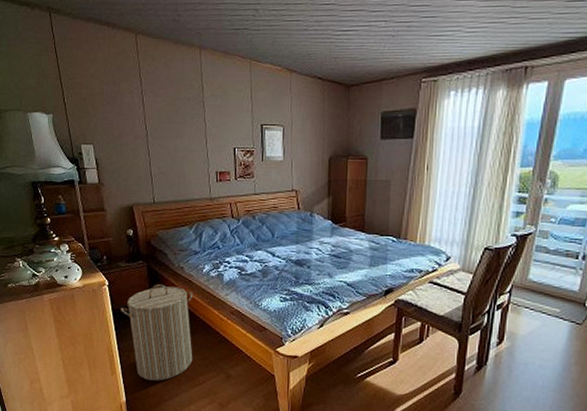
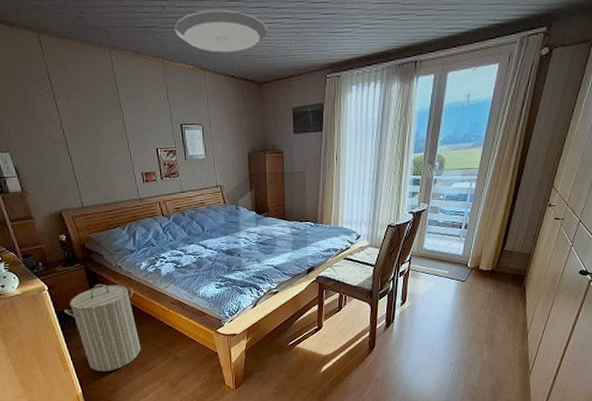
ceiling light fixture: none [265,12,361,55] -> present [174,9,268,53]

